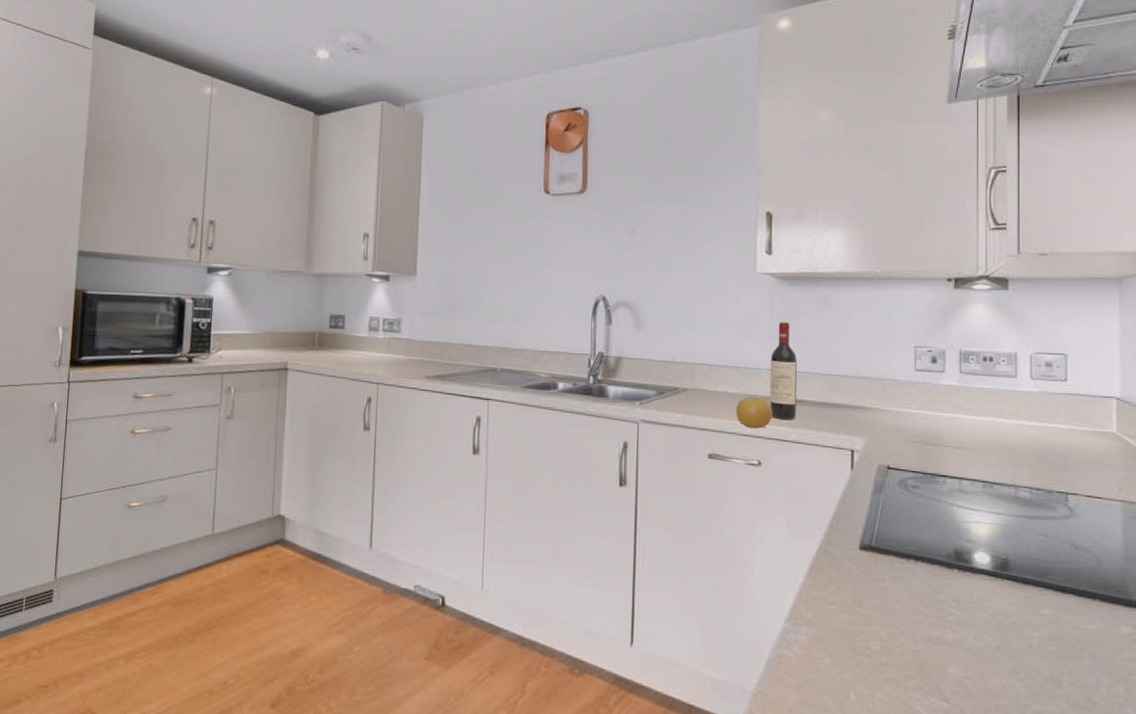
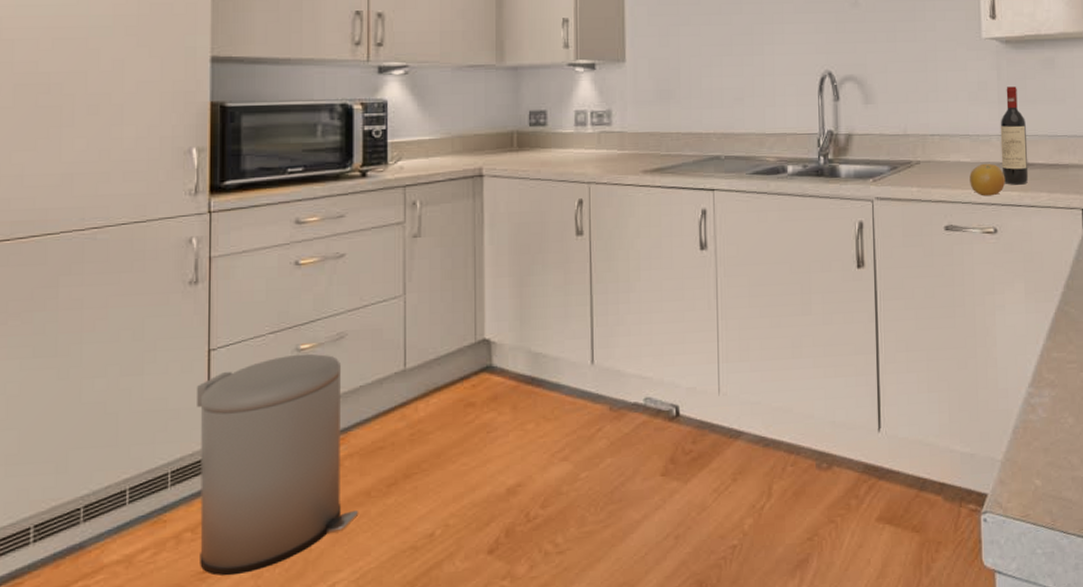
pedal bin: none [42,510,168,692] -> present [197,353,359,575]

